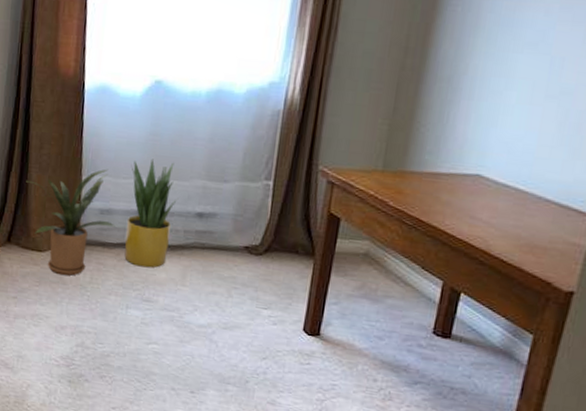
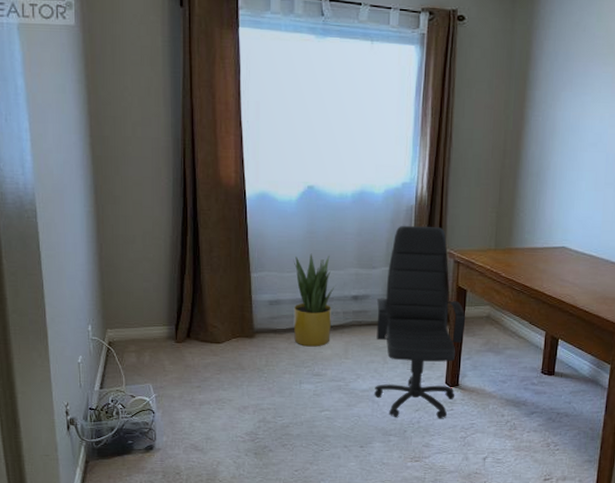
house plant: present [26,169,115,276] -> none [200,265,284,361]
office chair: none [213,133,337,373] -> present [374,225,466,419]

